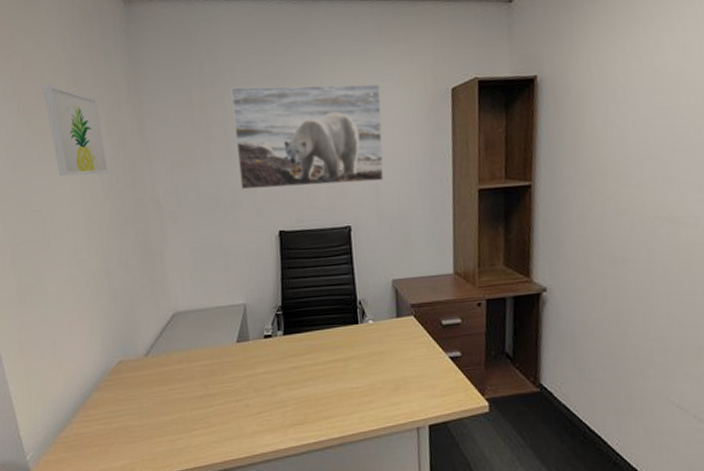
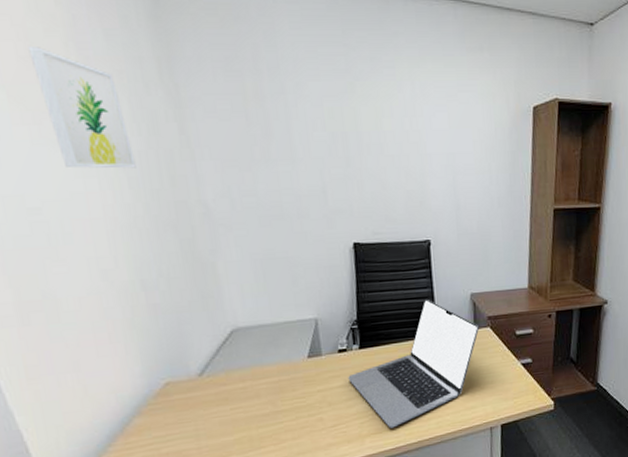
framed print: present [230,83,384,190] -> none [293,80,465,198]
laptop: none [273,286,403,420] -> present [348,299,480,428]

